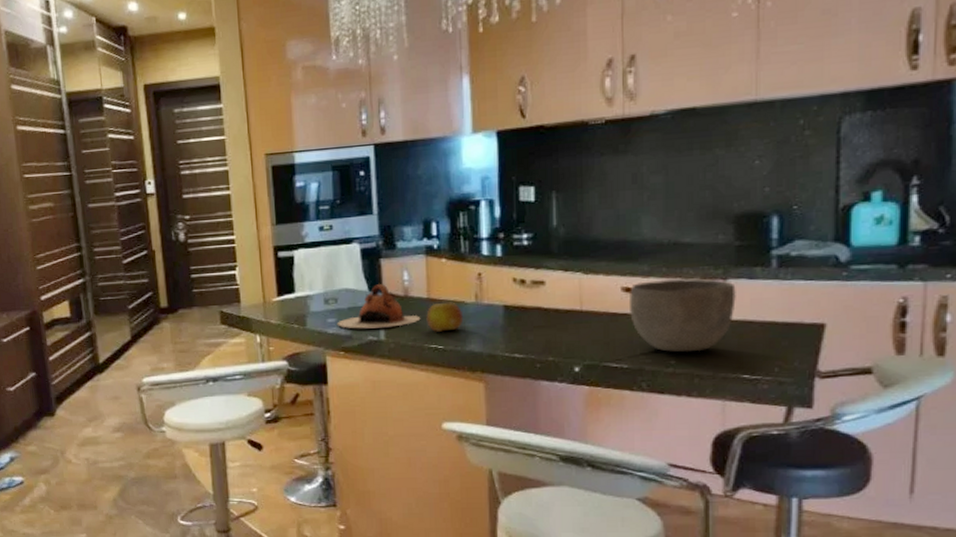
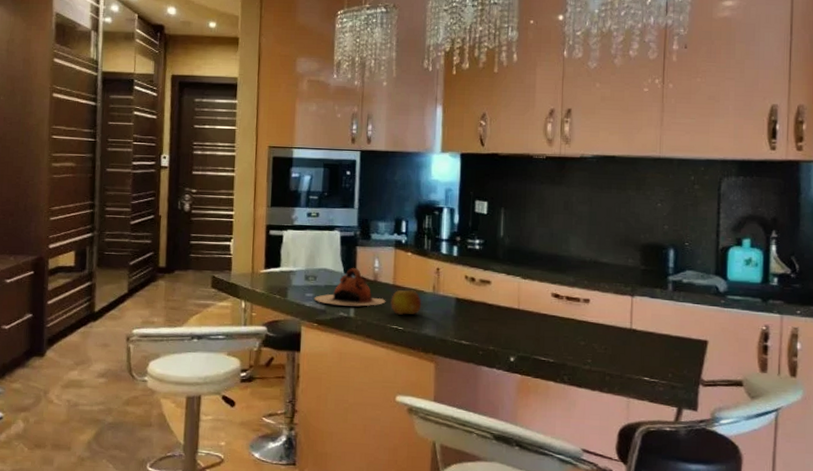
bowl: present [630,278,736,352] -> none [557,290,641,354]

